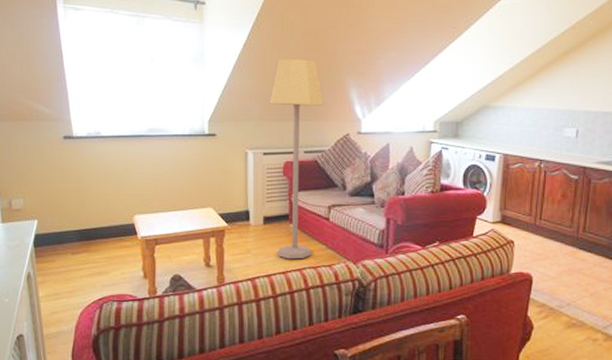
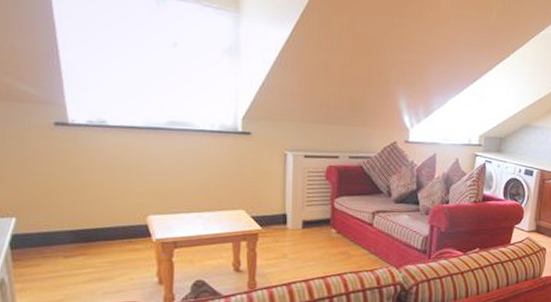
lamp: present [270,58,324,259] -> none [314,60,371,264]

